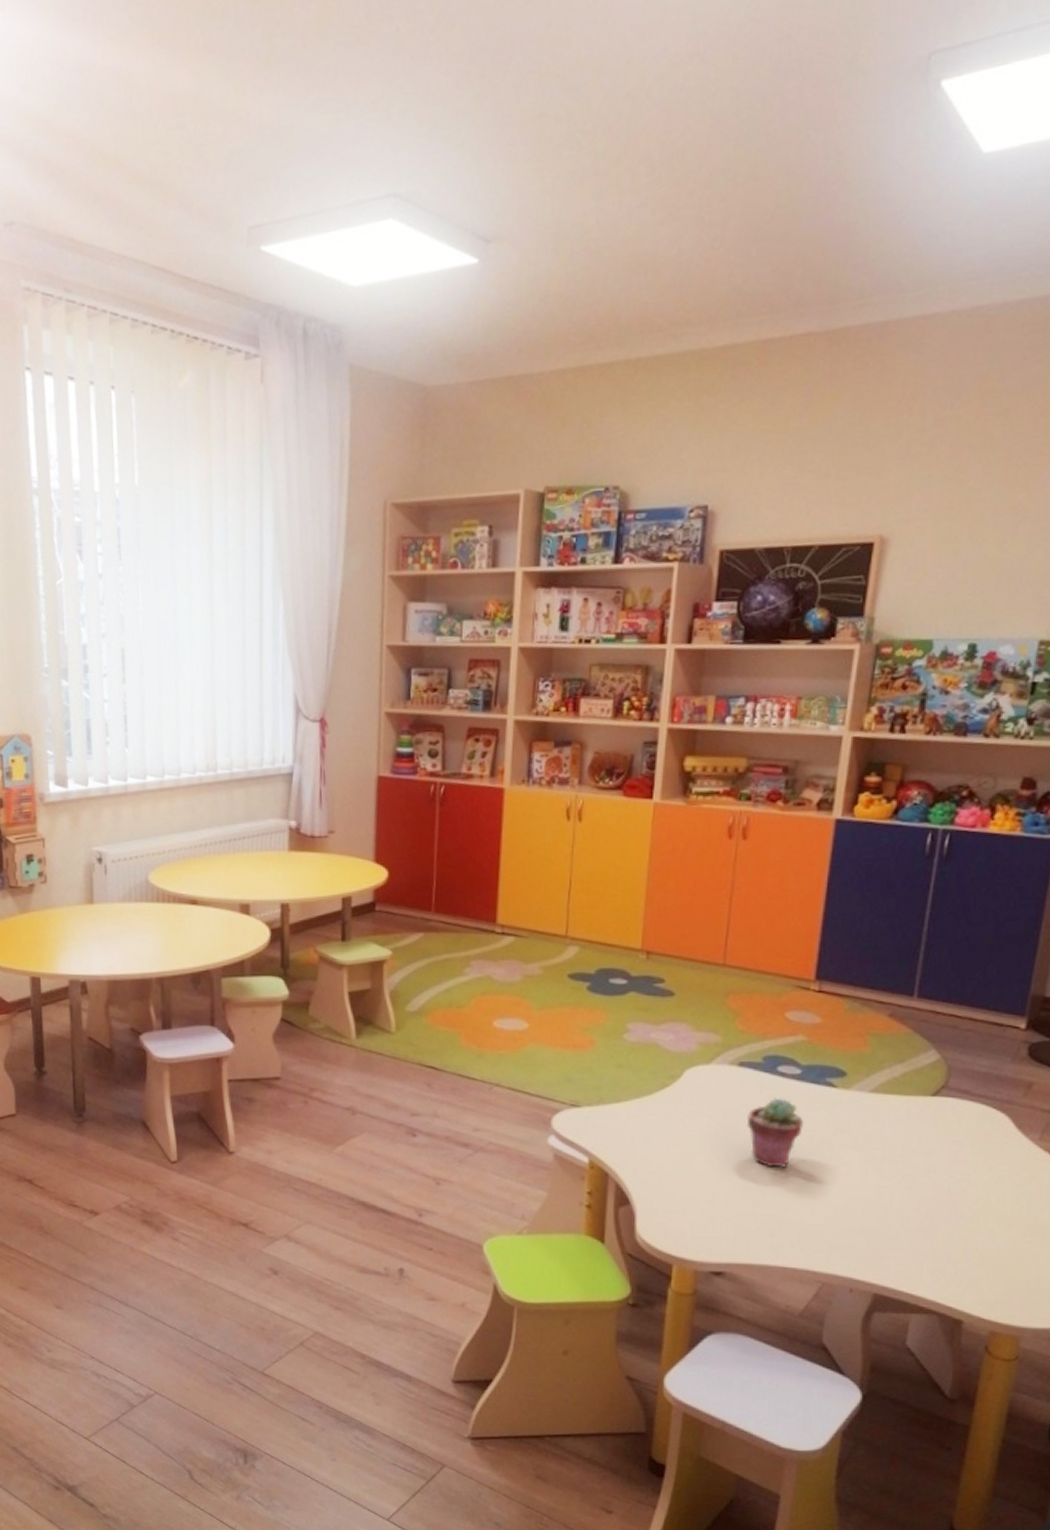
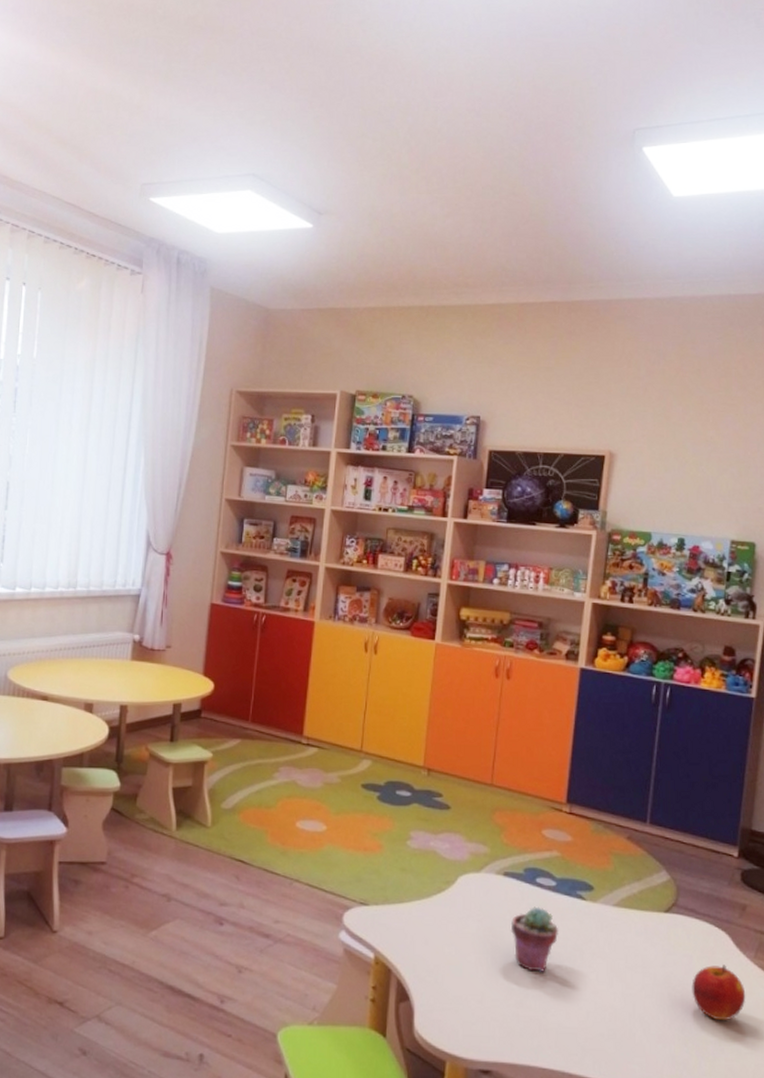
apple: none [961,1149,1027,1210] -> present [692,965,746,1021]

